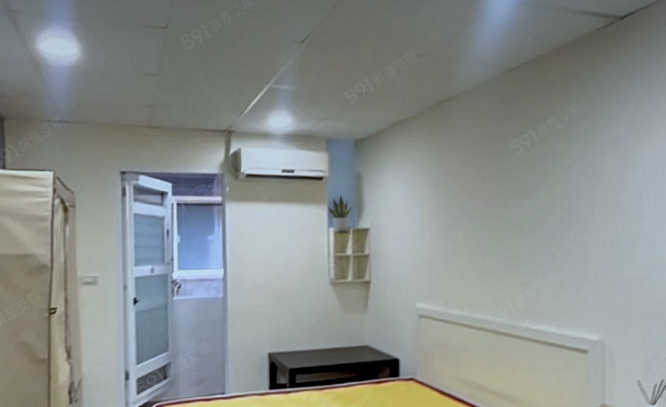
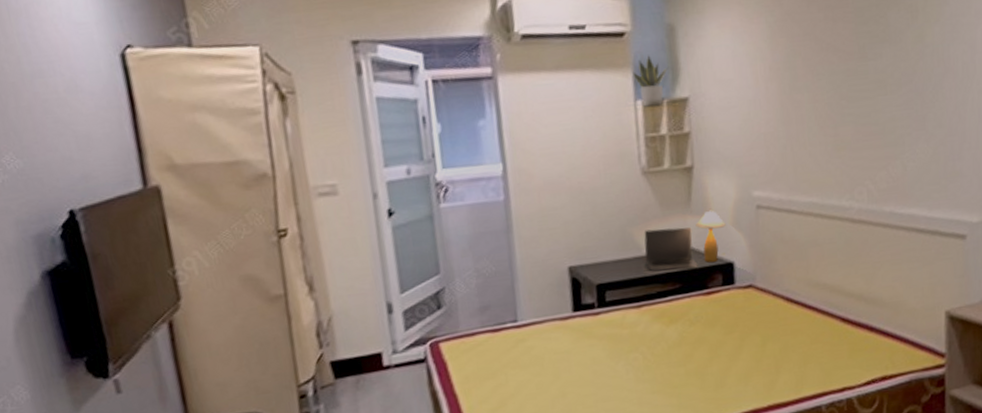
laptop computer: none [329,328,371,362] -> present [644,227,698,272]
table lamp: none [370,315,394,358] -> present [695,208,726,264]

